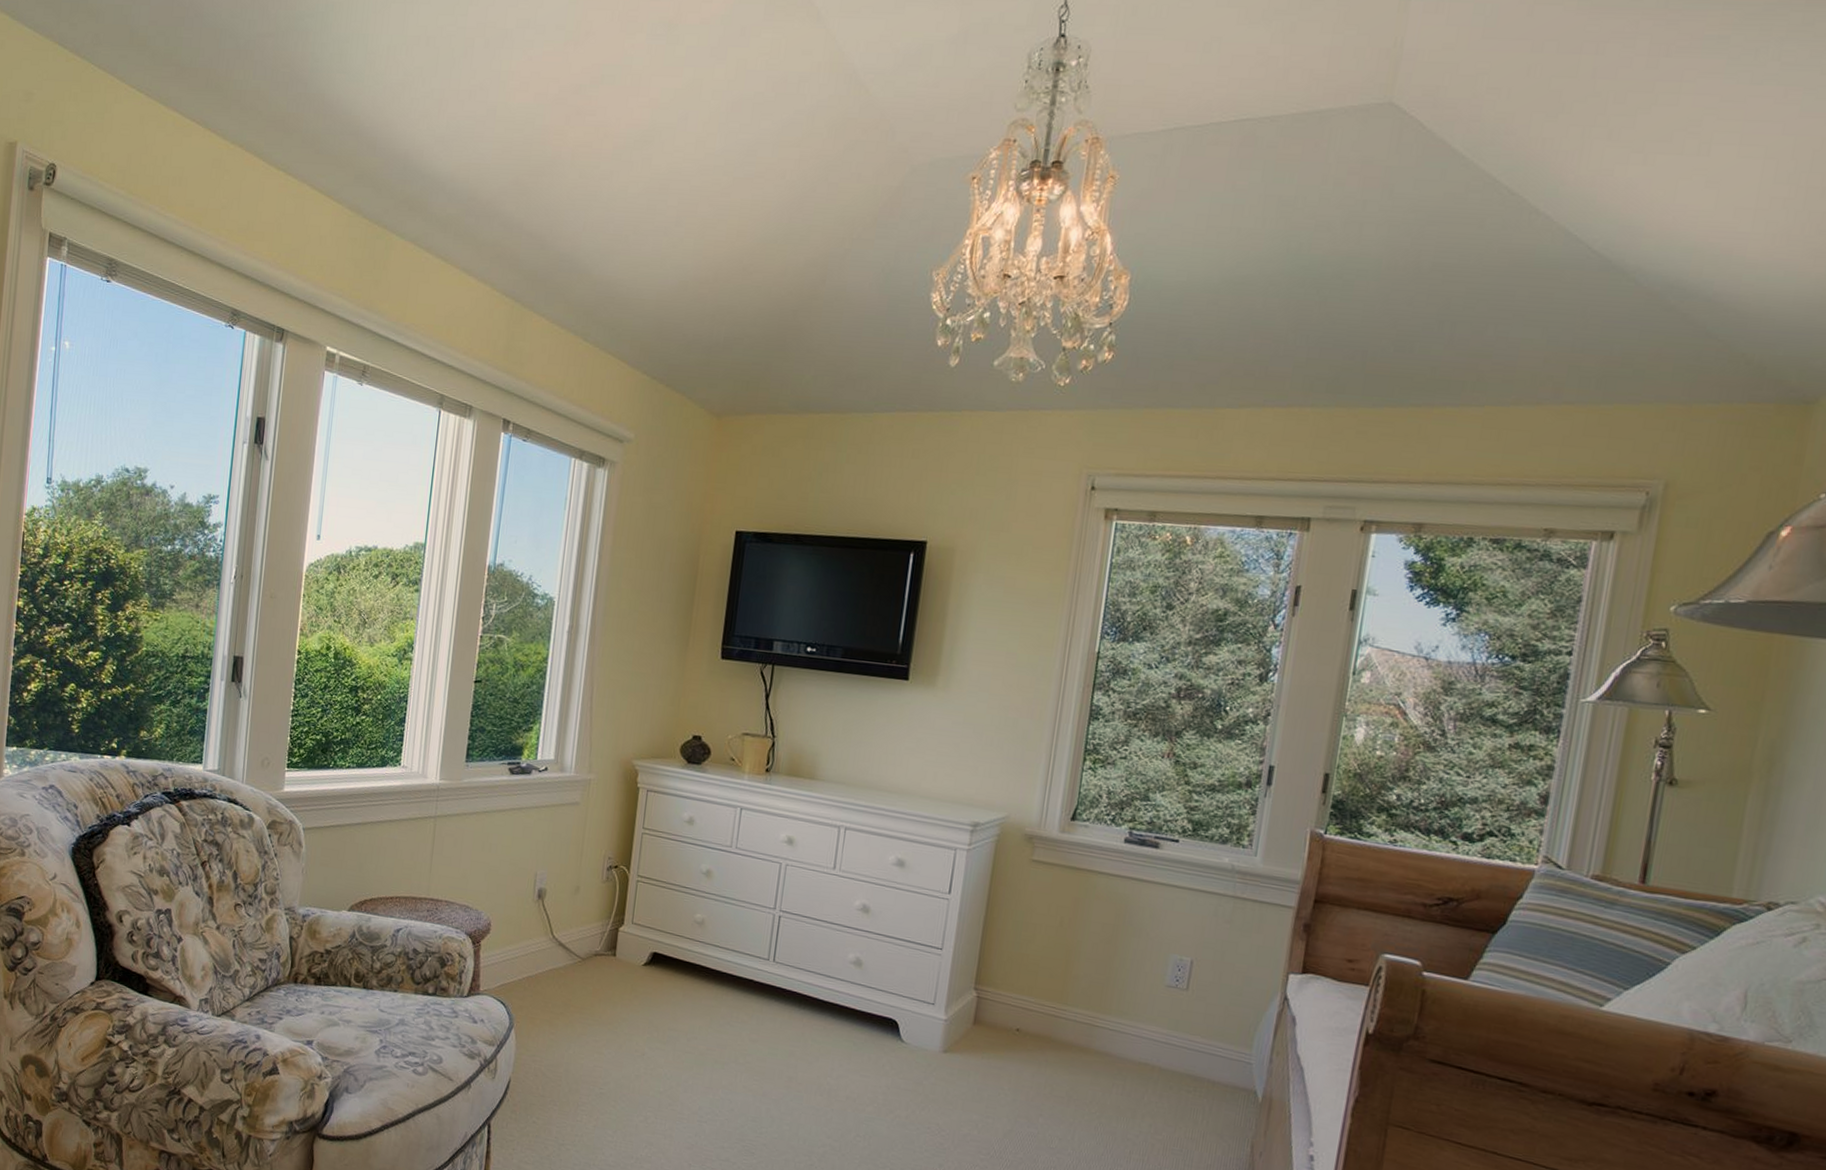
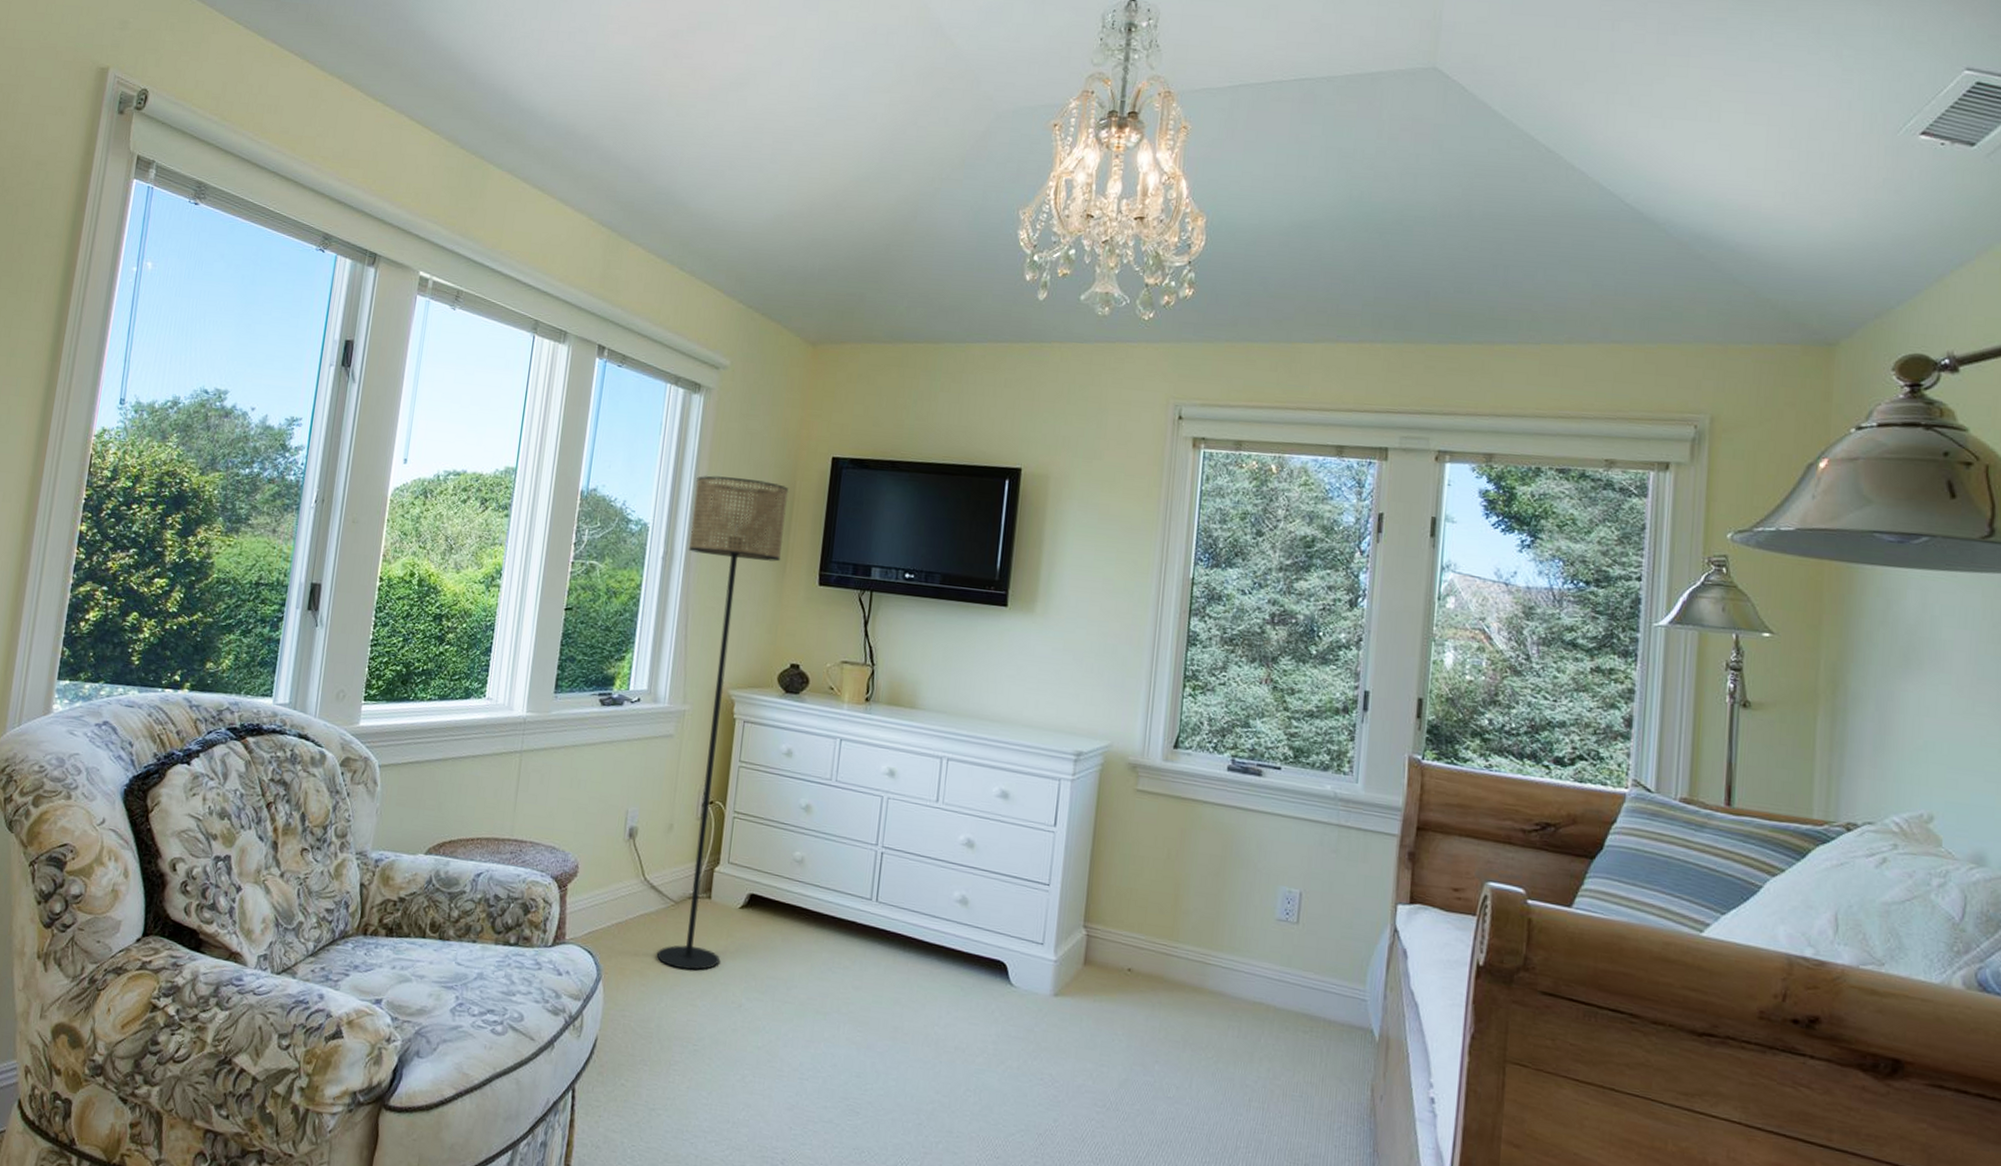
floor lamp: none [564,549,693,1021] -> present [656,475,789,971]

